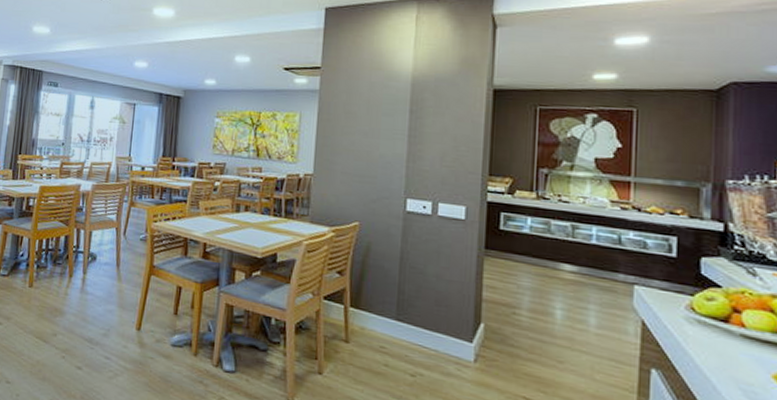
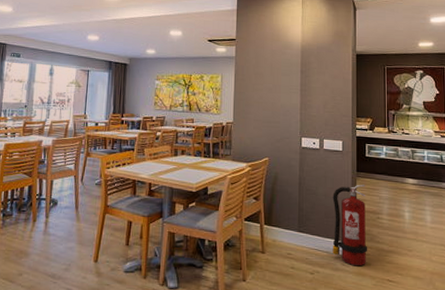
fire extinguisher: none [443,266,497,375] -> present [332,184,368,267]

